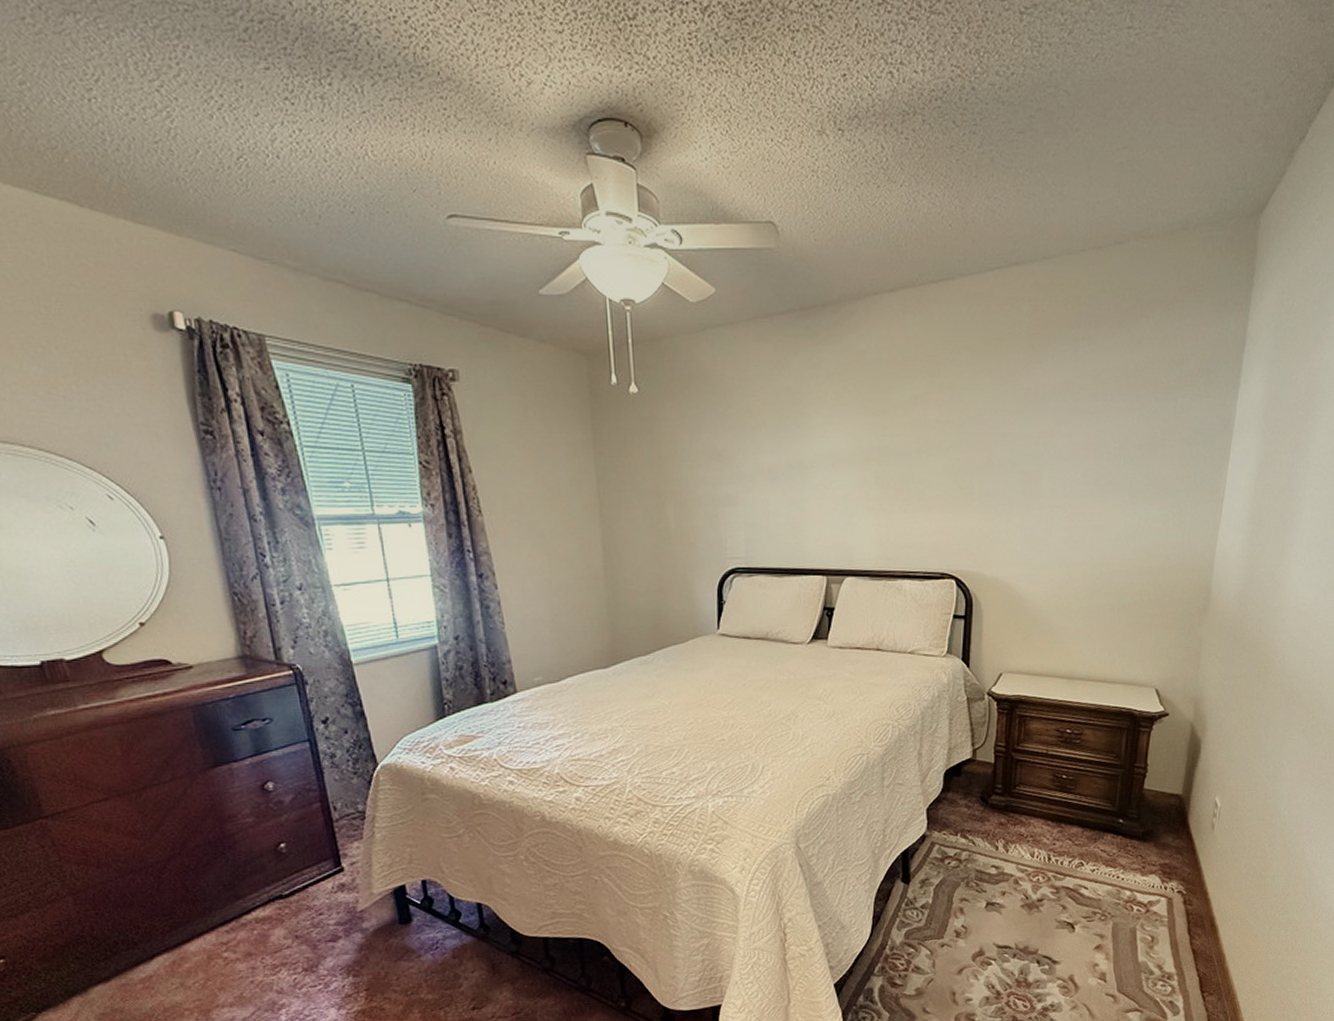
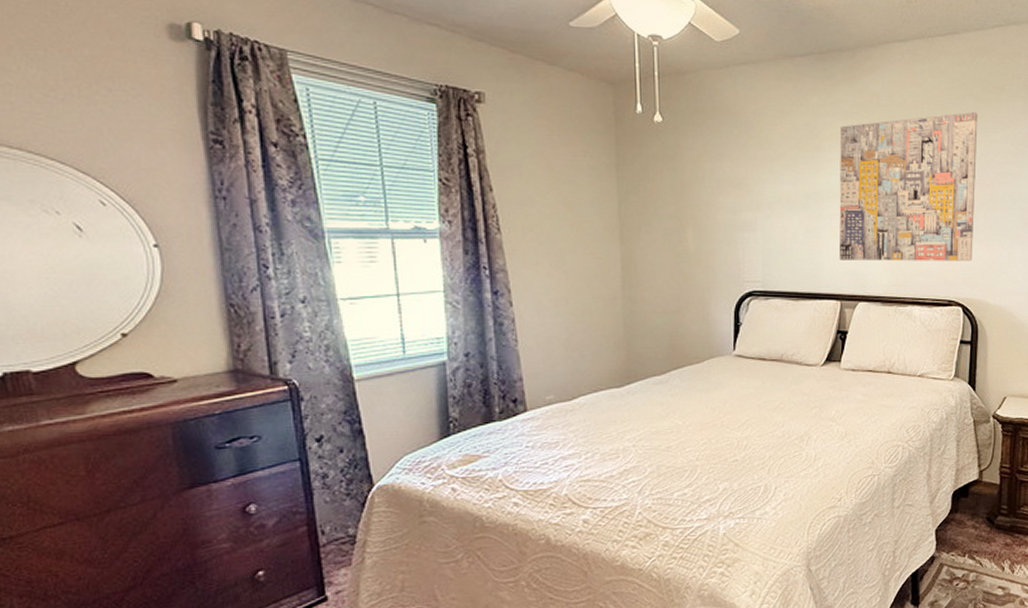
wall art: none [824,366,974,533] -> present [839,111,978,261]

